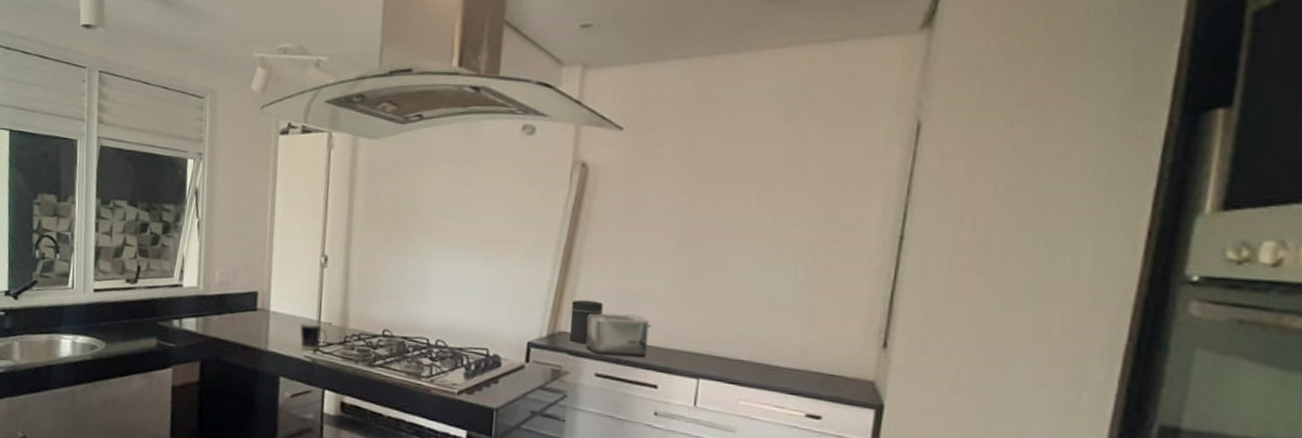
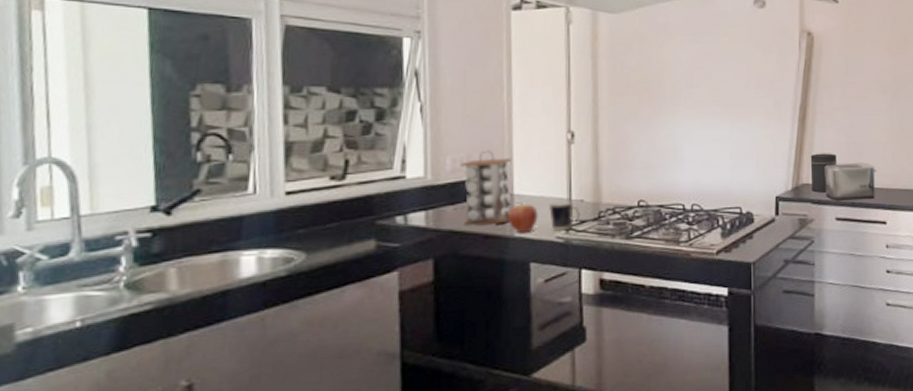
spice rack: none [226,266,271,338] -> present [459,149,512,226]
fruit: none [263,320,290,348] -> present [508,203,538,232]

